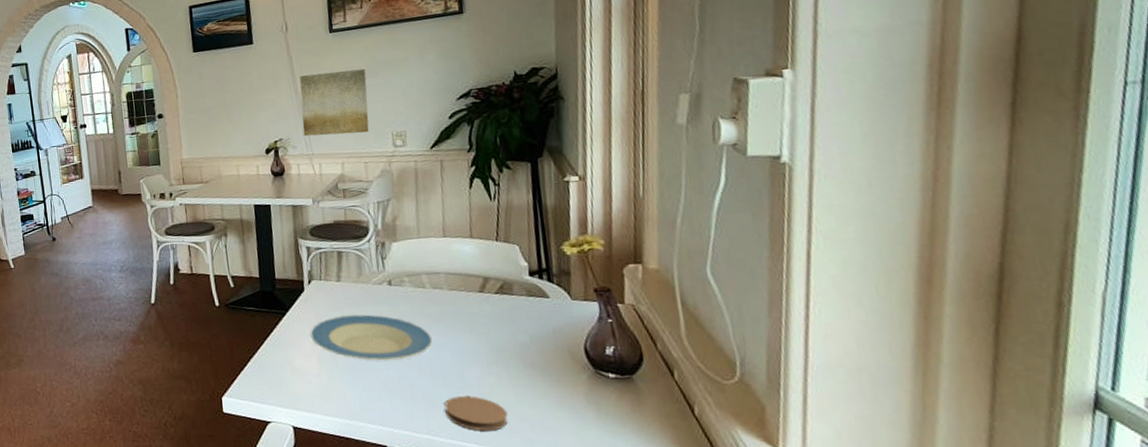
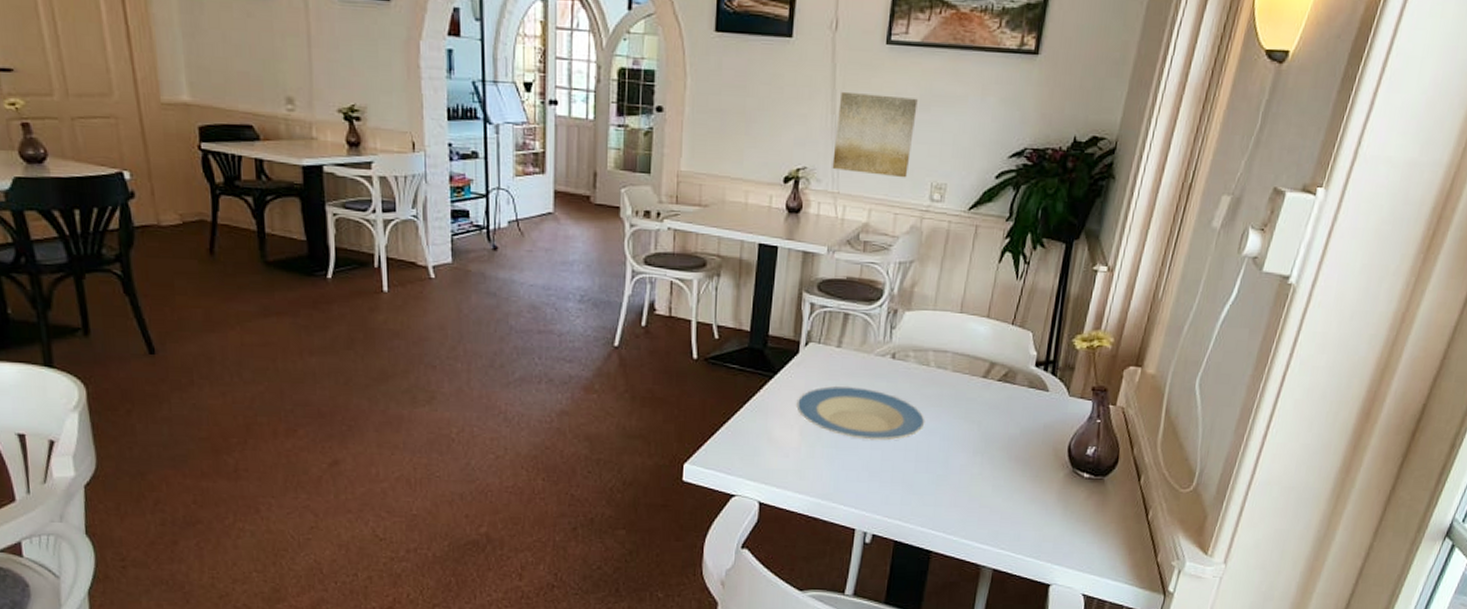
coaster: present [444,396,508,431] -> none [921,484,981,521]

